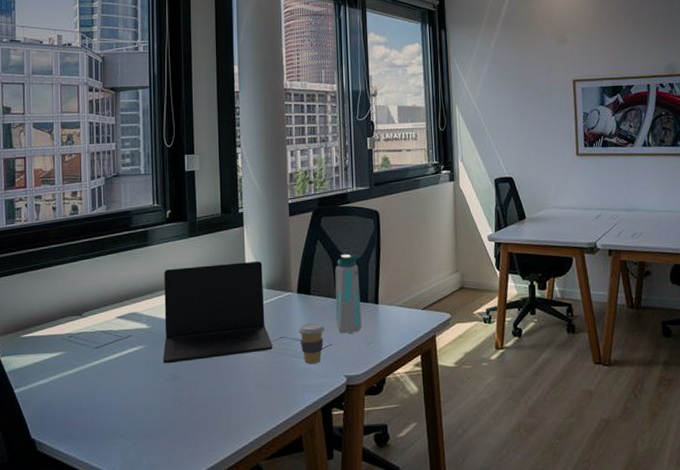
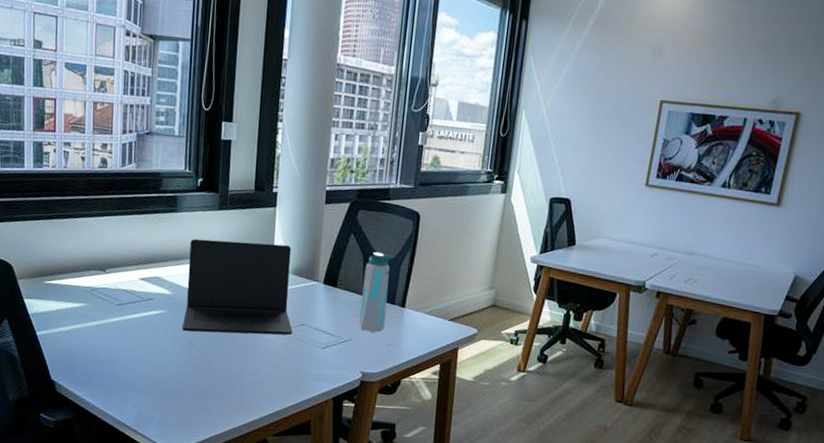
coffee cup: present [298,323,325,364] -> none [320,315,347,355]

